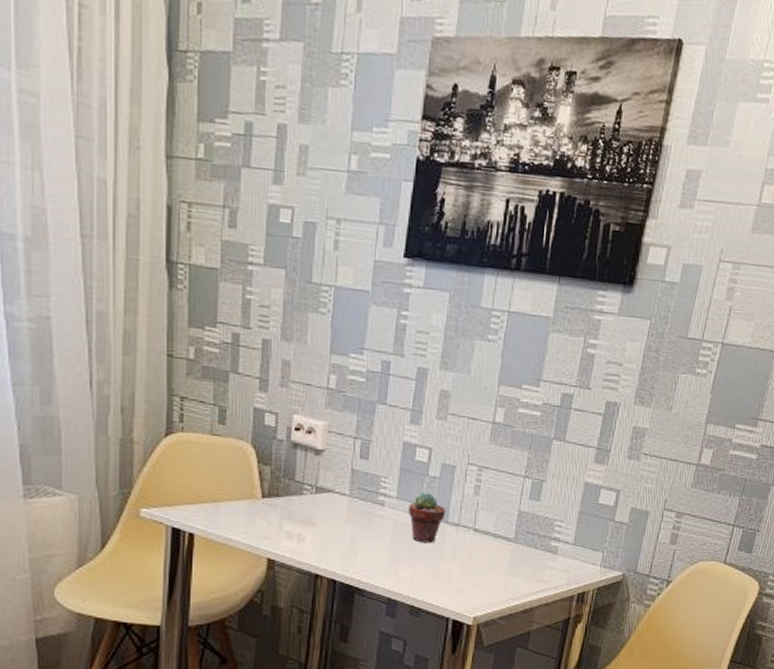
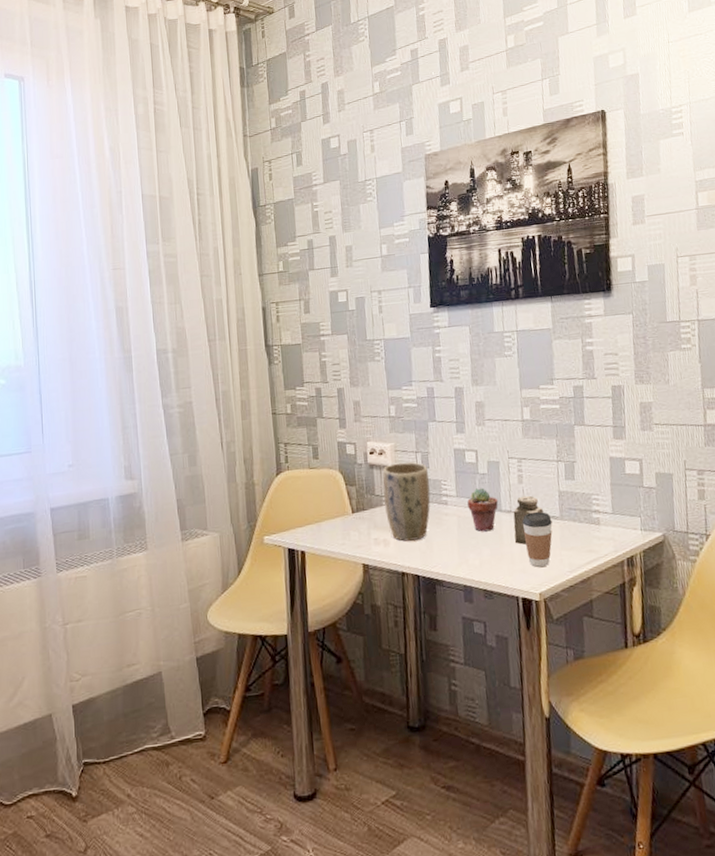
plant pot: none [305,446,367,541] -> present [382,462,431,541]
salt shaker: none [457,510,496,563] -> present [513,495,543,545]
coffee cup: none [468,529,504,590] -> present [522,511,553,567]

